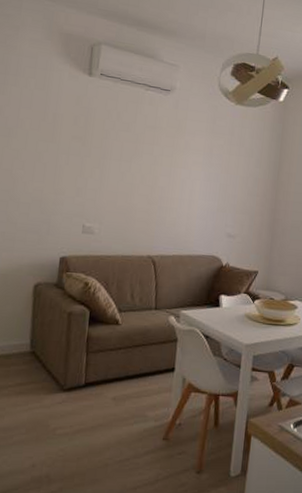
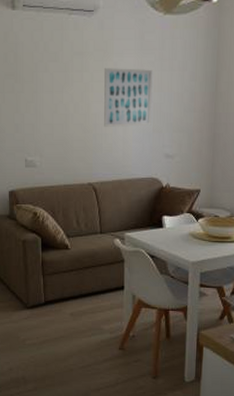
wall art: none [170,145,221,205] -> present [104,68,153,127]

